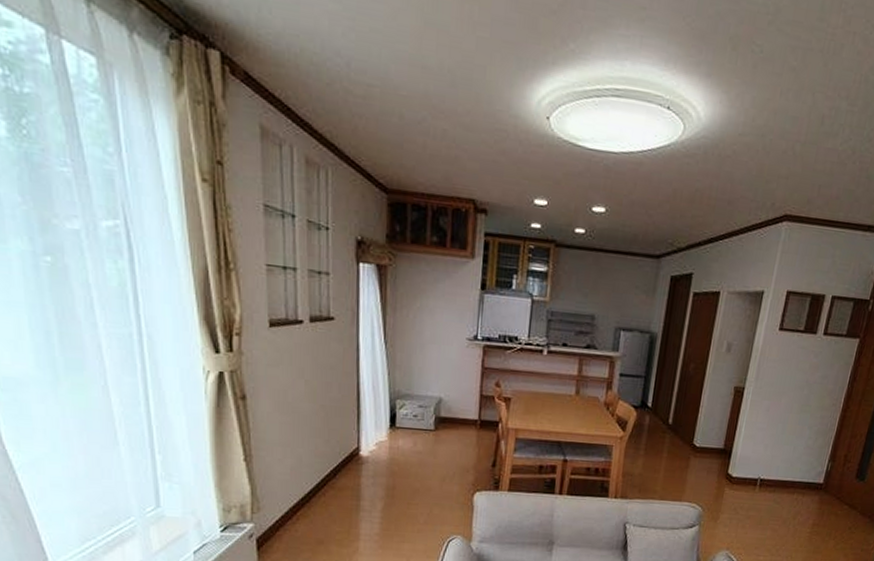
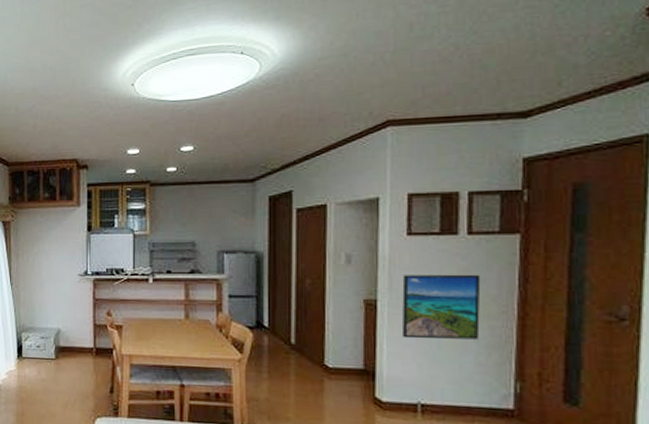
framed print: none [757,367,825,427] -> present [401,274,481,340]

